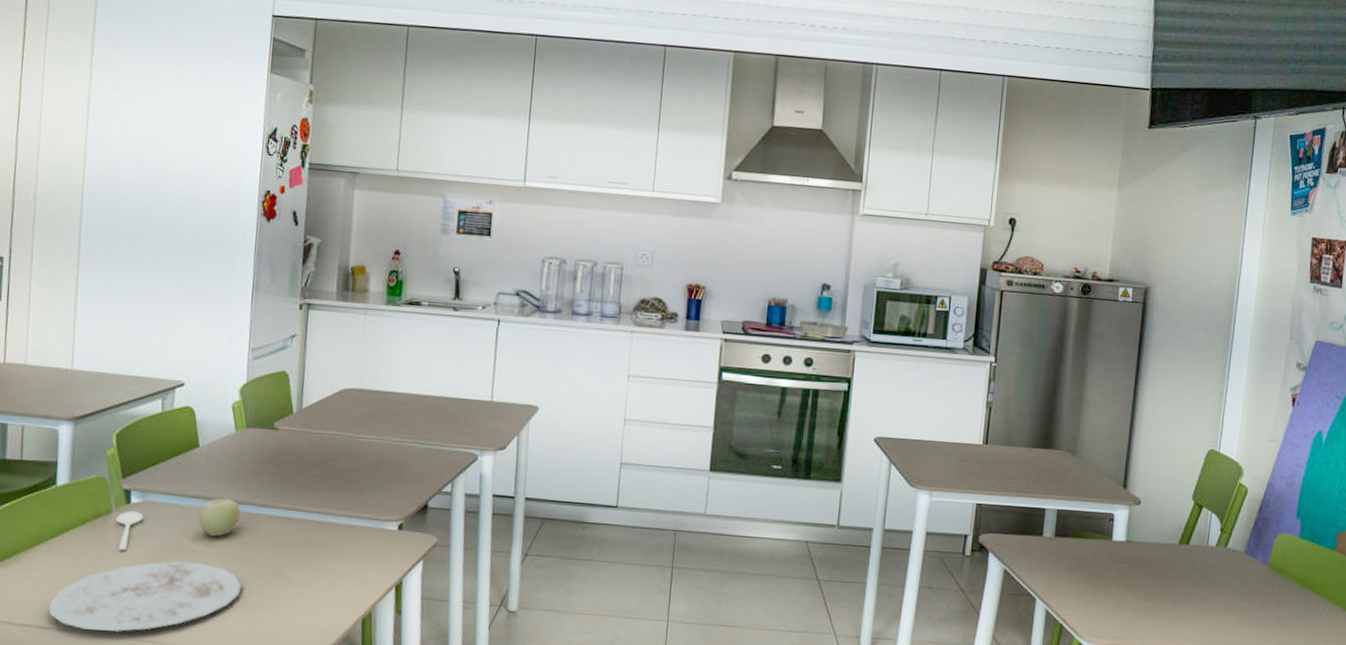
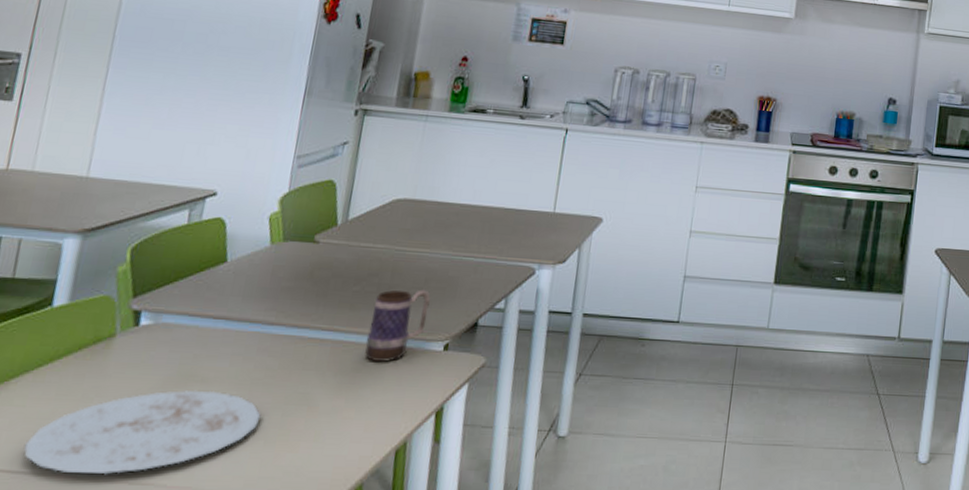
stirrer: present [116,511,144,551] -> none [117,334,154,380]
fruit: present [198,495,241,537] -> none [217,315,268,362]
mug: none [327,473,384,539] -> present [365,289,432,362]

